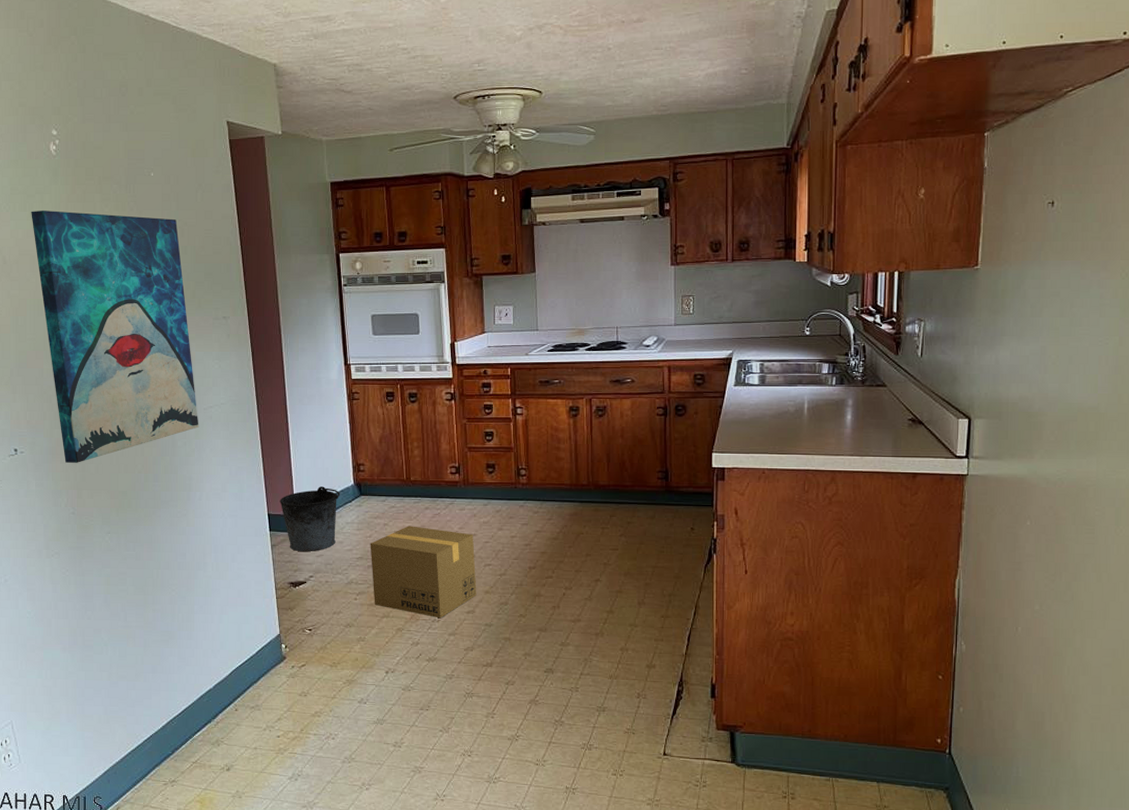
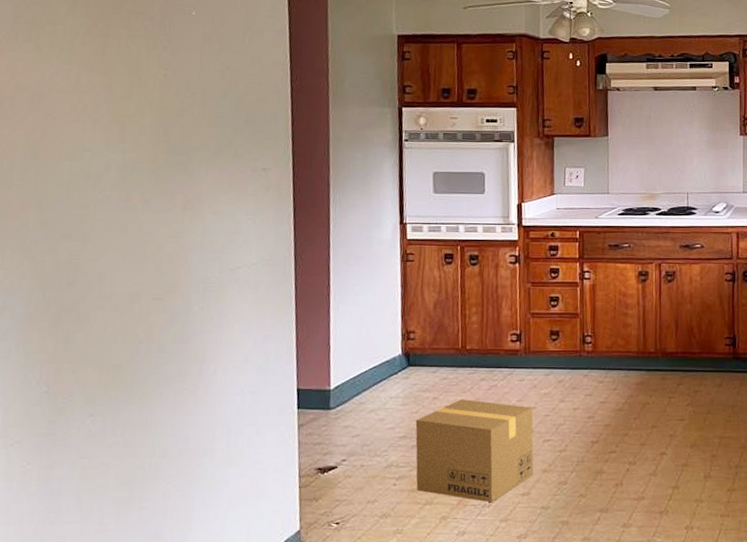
wall art: present [31,211,199,463] -> none [36,42,223,332]
bucket: present [280,486,340,552] -> none [312,357,385,432]

